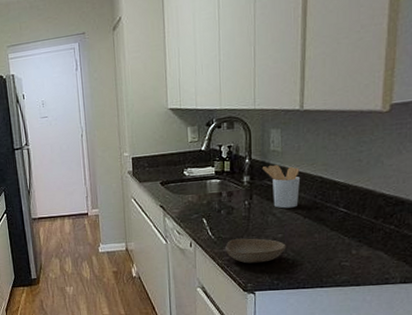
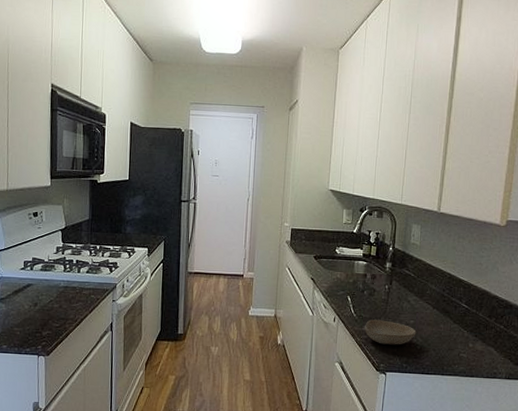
utensil holder: present [263,164,301,209] -> none [403,256,433,298]

